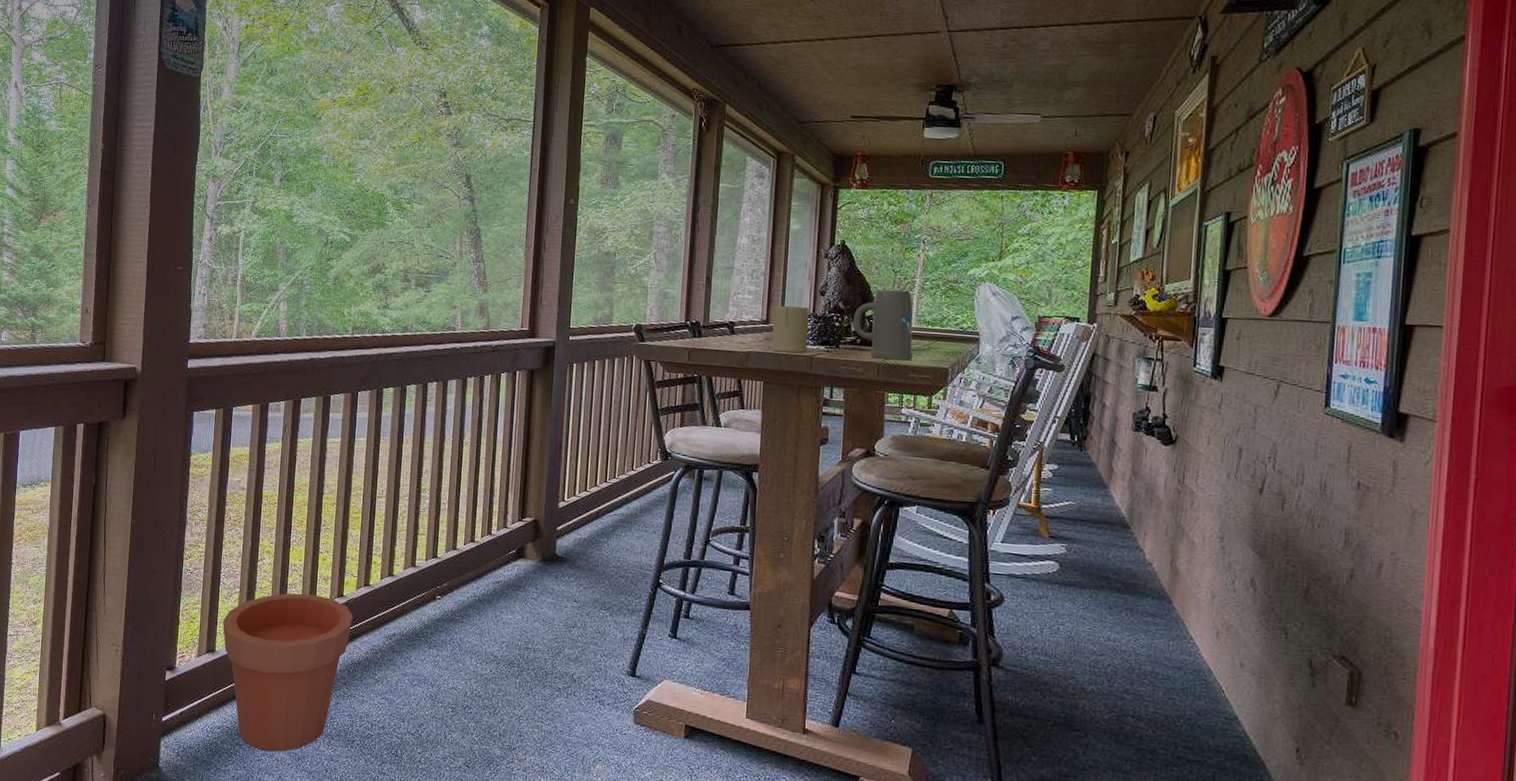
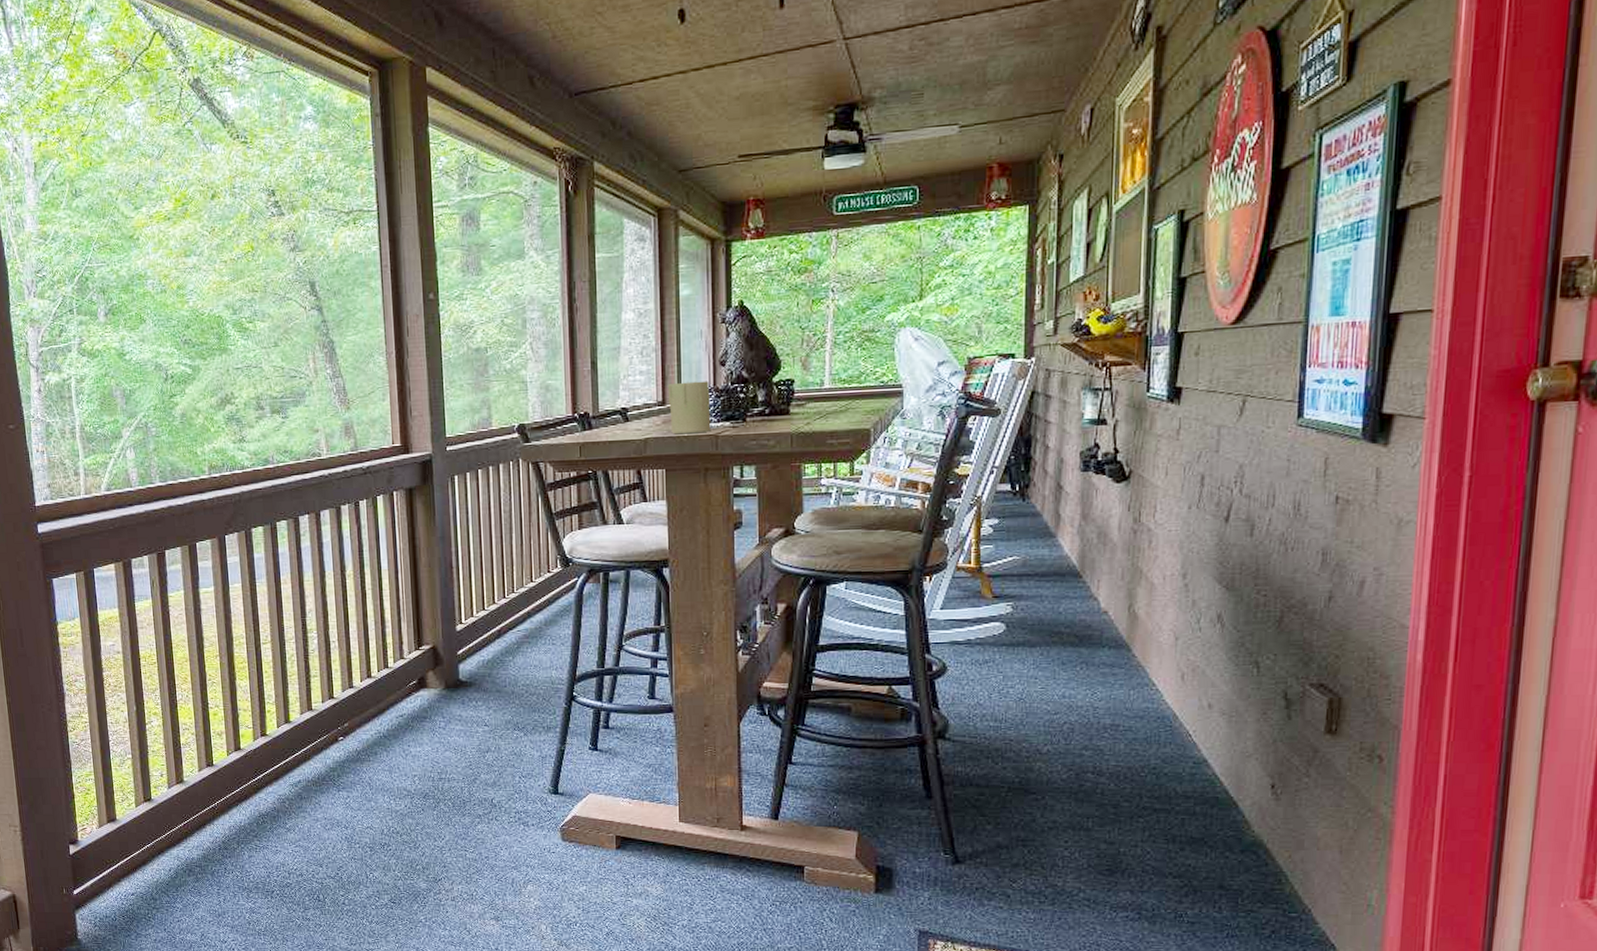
flowerpot: present [223,593,354,752] -> none [119,751,255,911]
beer mug: present [853,289,913,361] -> none [759,349,829,428]

